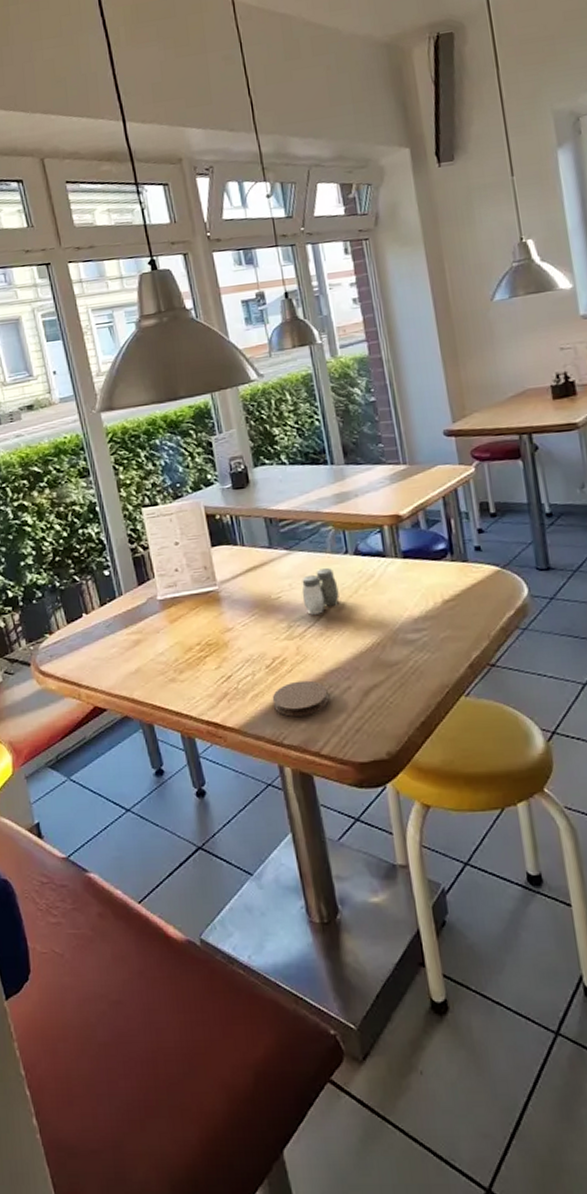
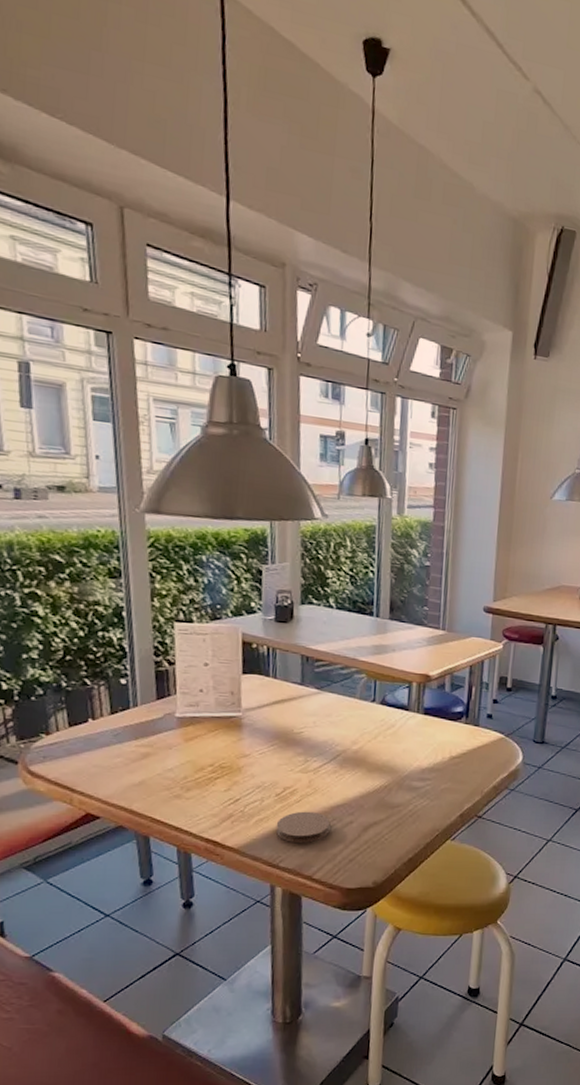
salt and pepper shaker: present [302,568,339,615] -> none [323,712,360,753]

